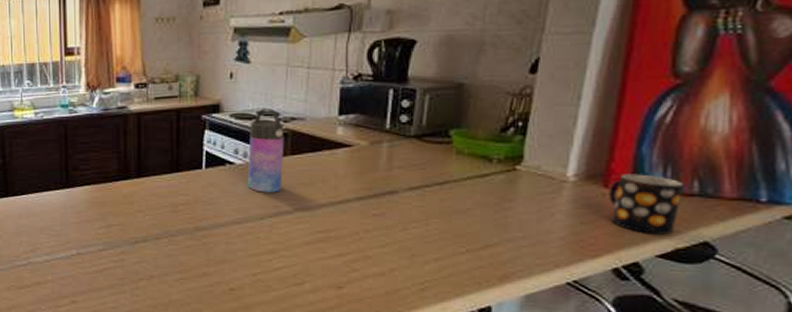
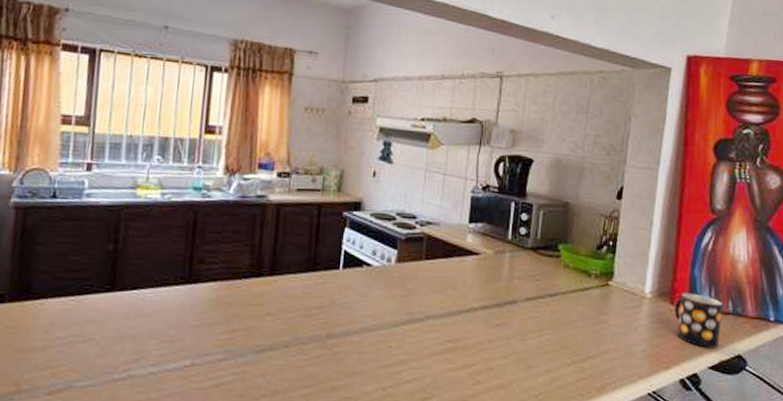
water bottle: present [247,109,285,193] -> none [382,210,421,298]

